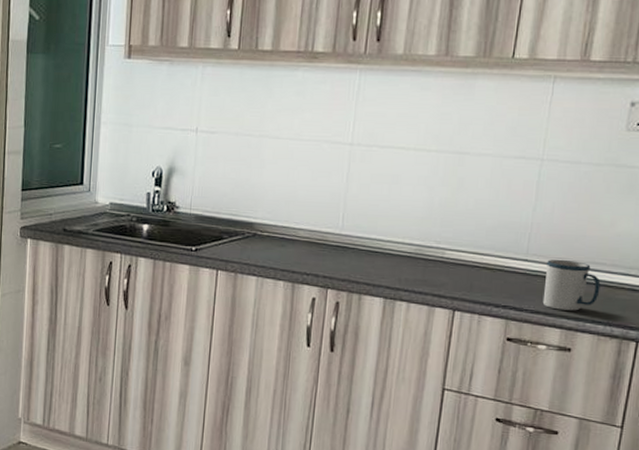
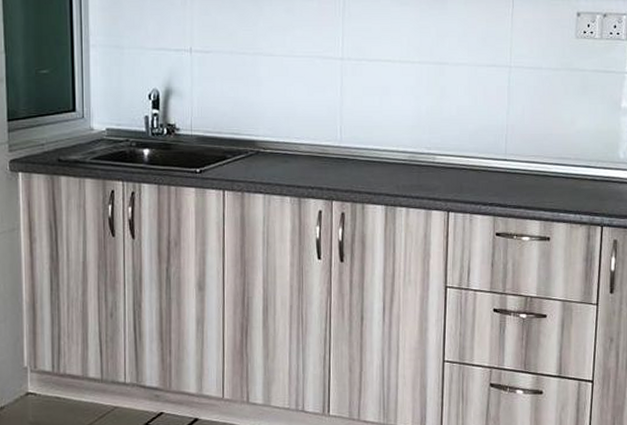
mug: present [542,259,601,311] -> none [522,157,568,203]

